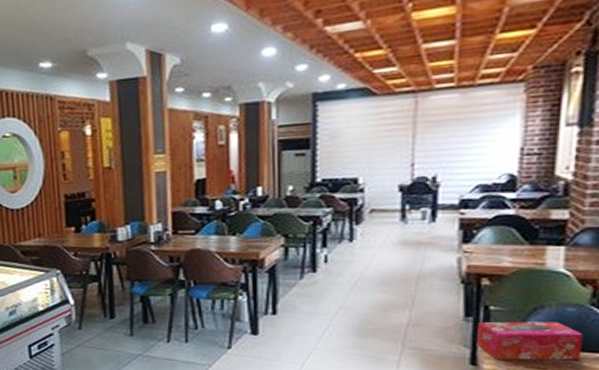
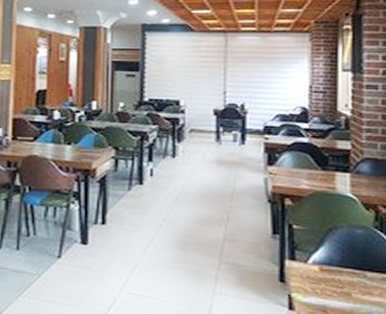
tissue box: present [477,321,583,360] -> none [284,240,371,280]

